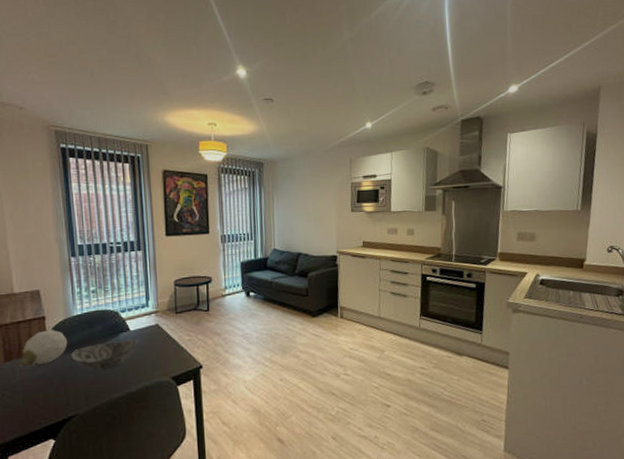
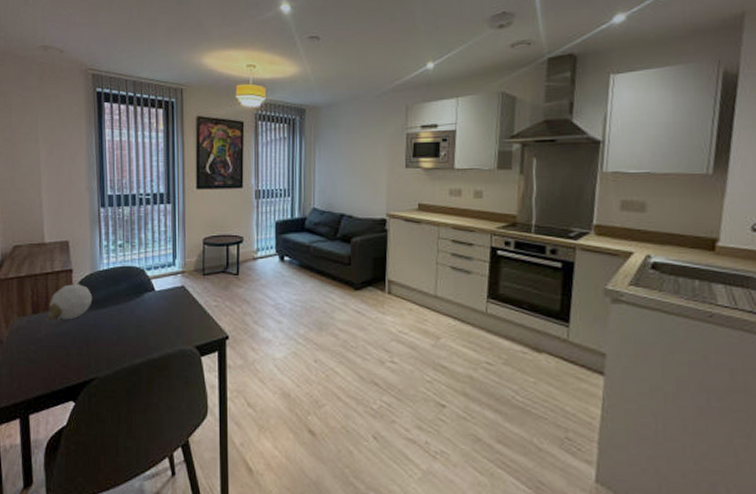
decorative bowl: present [70,340,138,370] -> none [94,302,162,331]

